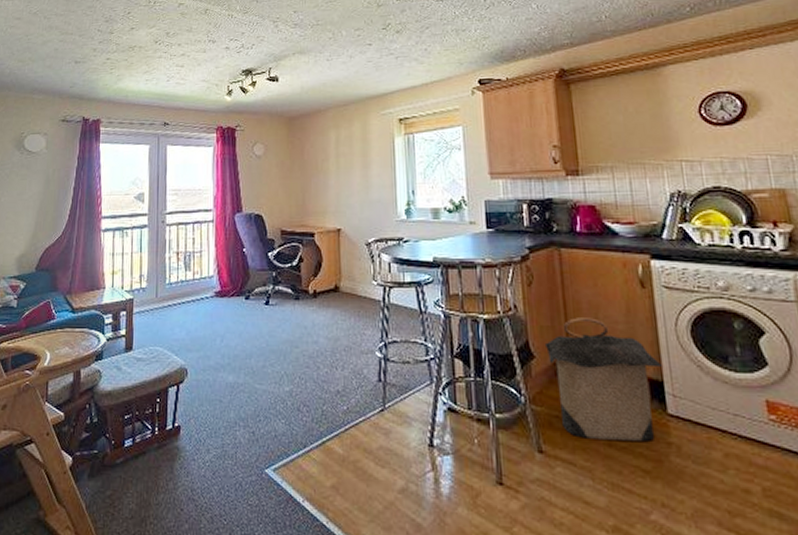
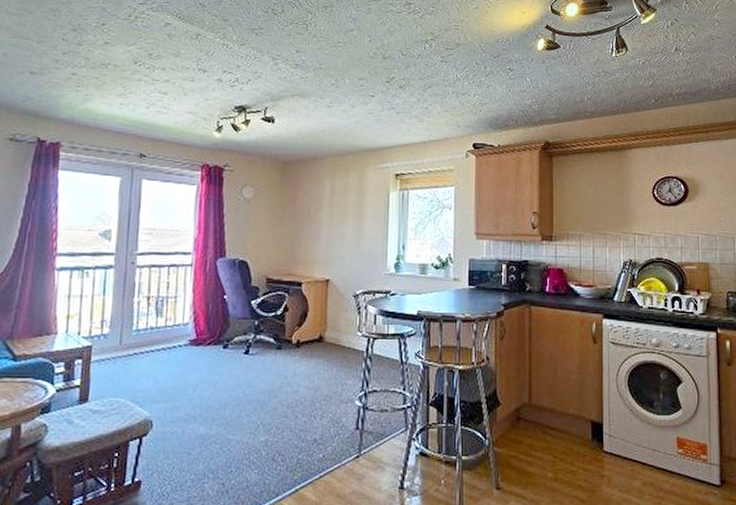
laundry hamper: present [544,318,662,441] -> none [509,369,603,475]

